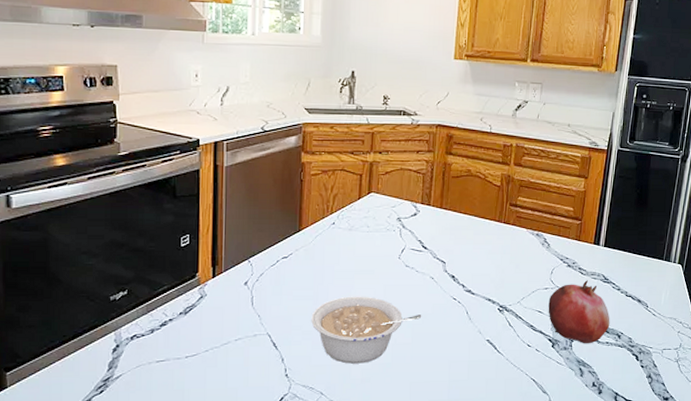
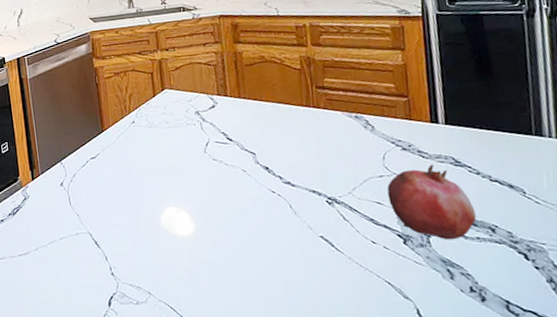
legume: present [311,296,422,364] -> none [126,192,241,263]

